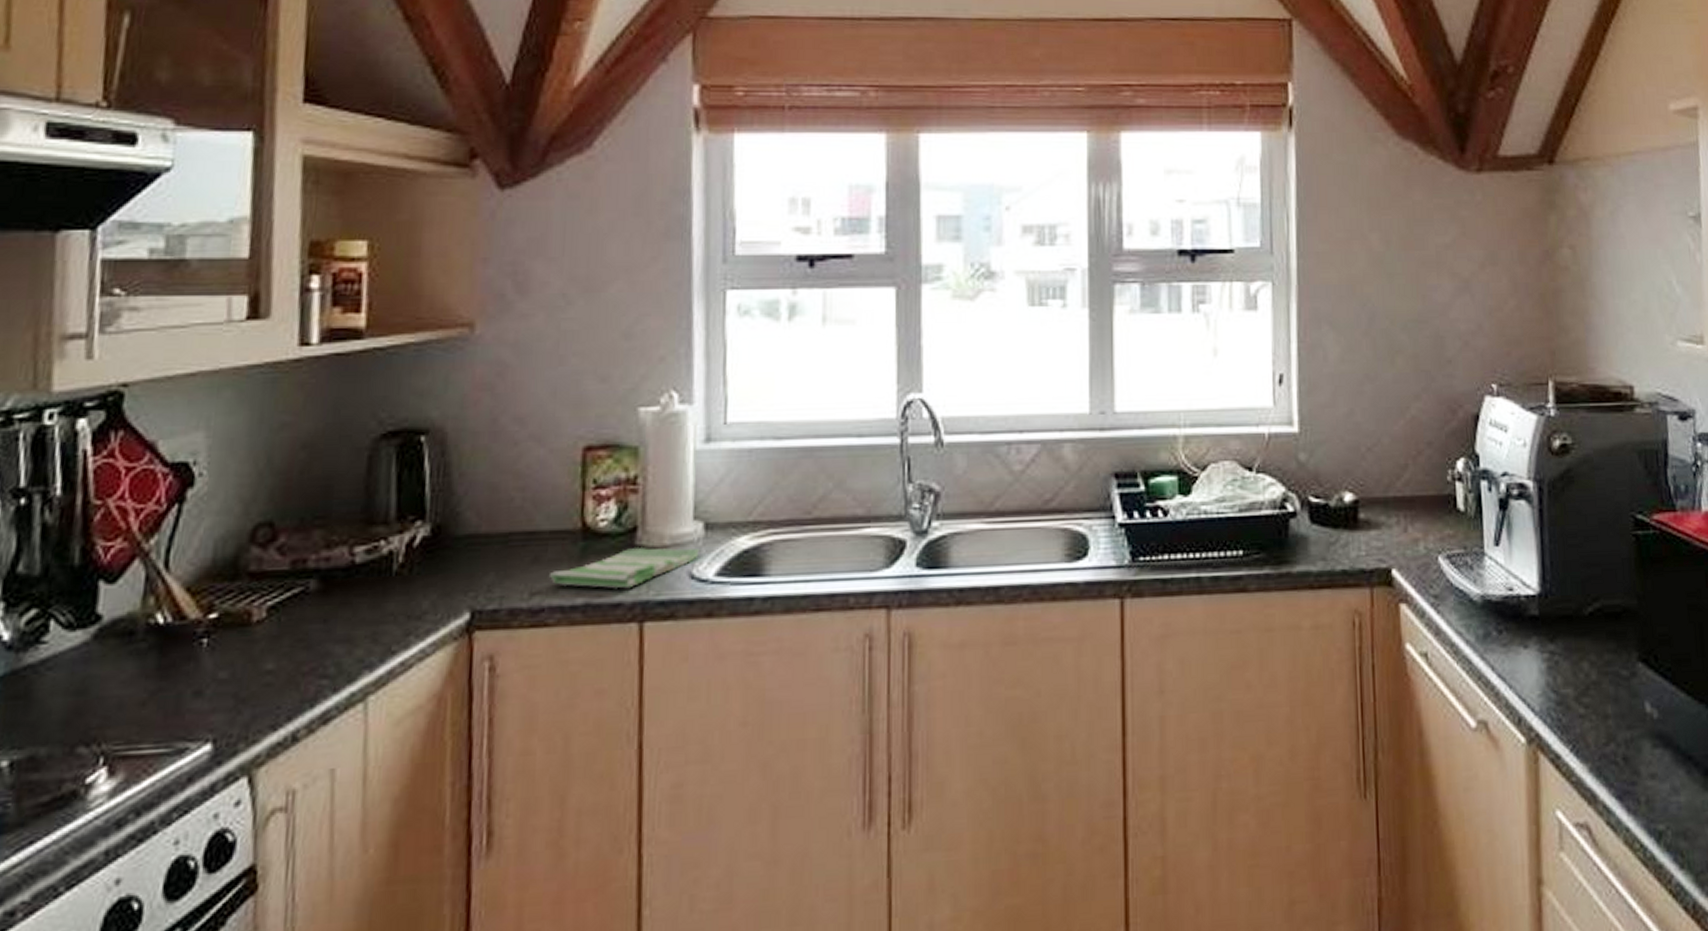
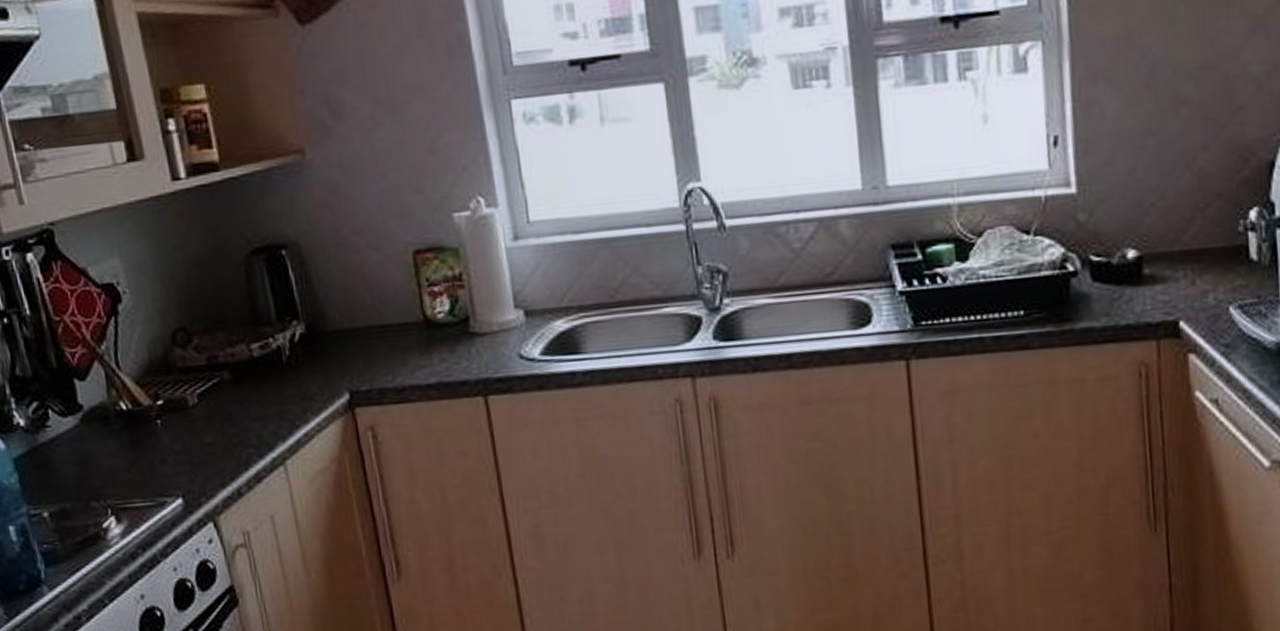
dish towel: present [550,548,701,589] -> none [405,333,525,370]

